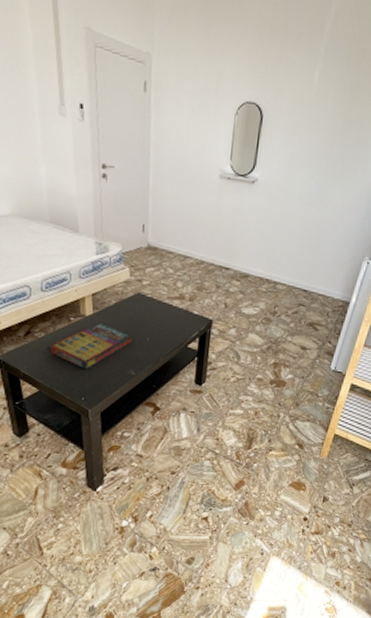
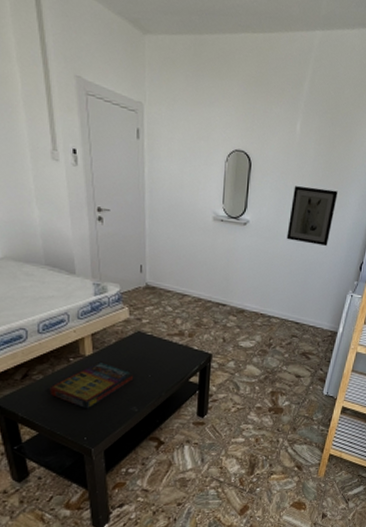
wall art: none [298,141,358,207] -> present [286,186,338,246]

